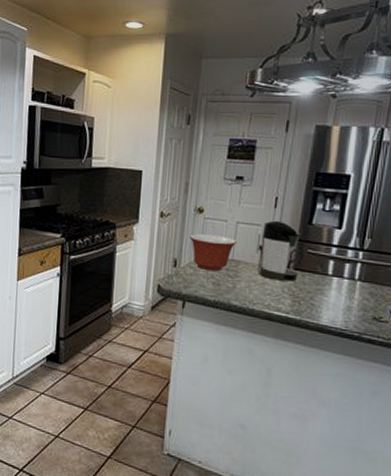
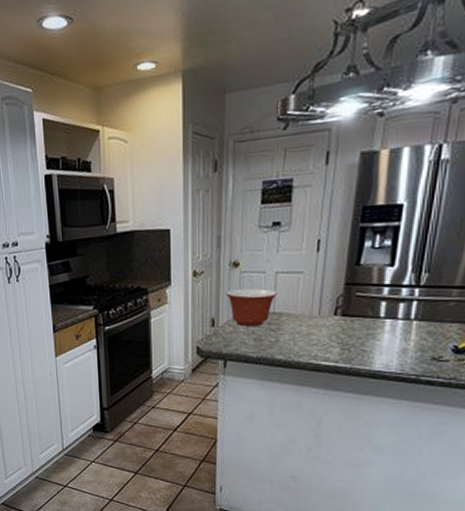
coffee maker: present [256,220,302,282] -> none [299,265,349,329]

